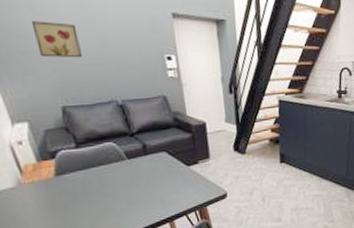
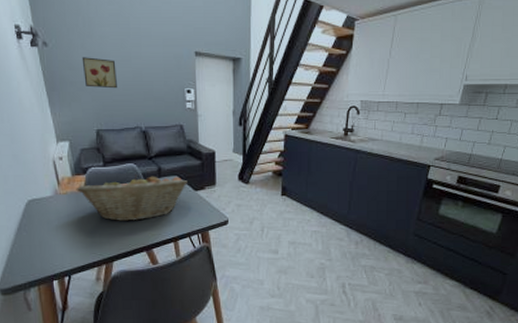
fruit basket: none [44,153,178,207] -> present [76,175,187,221]

